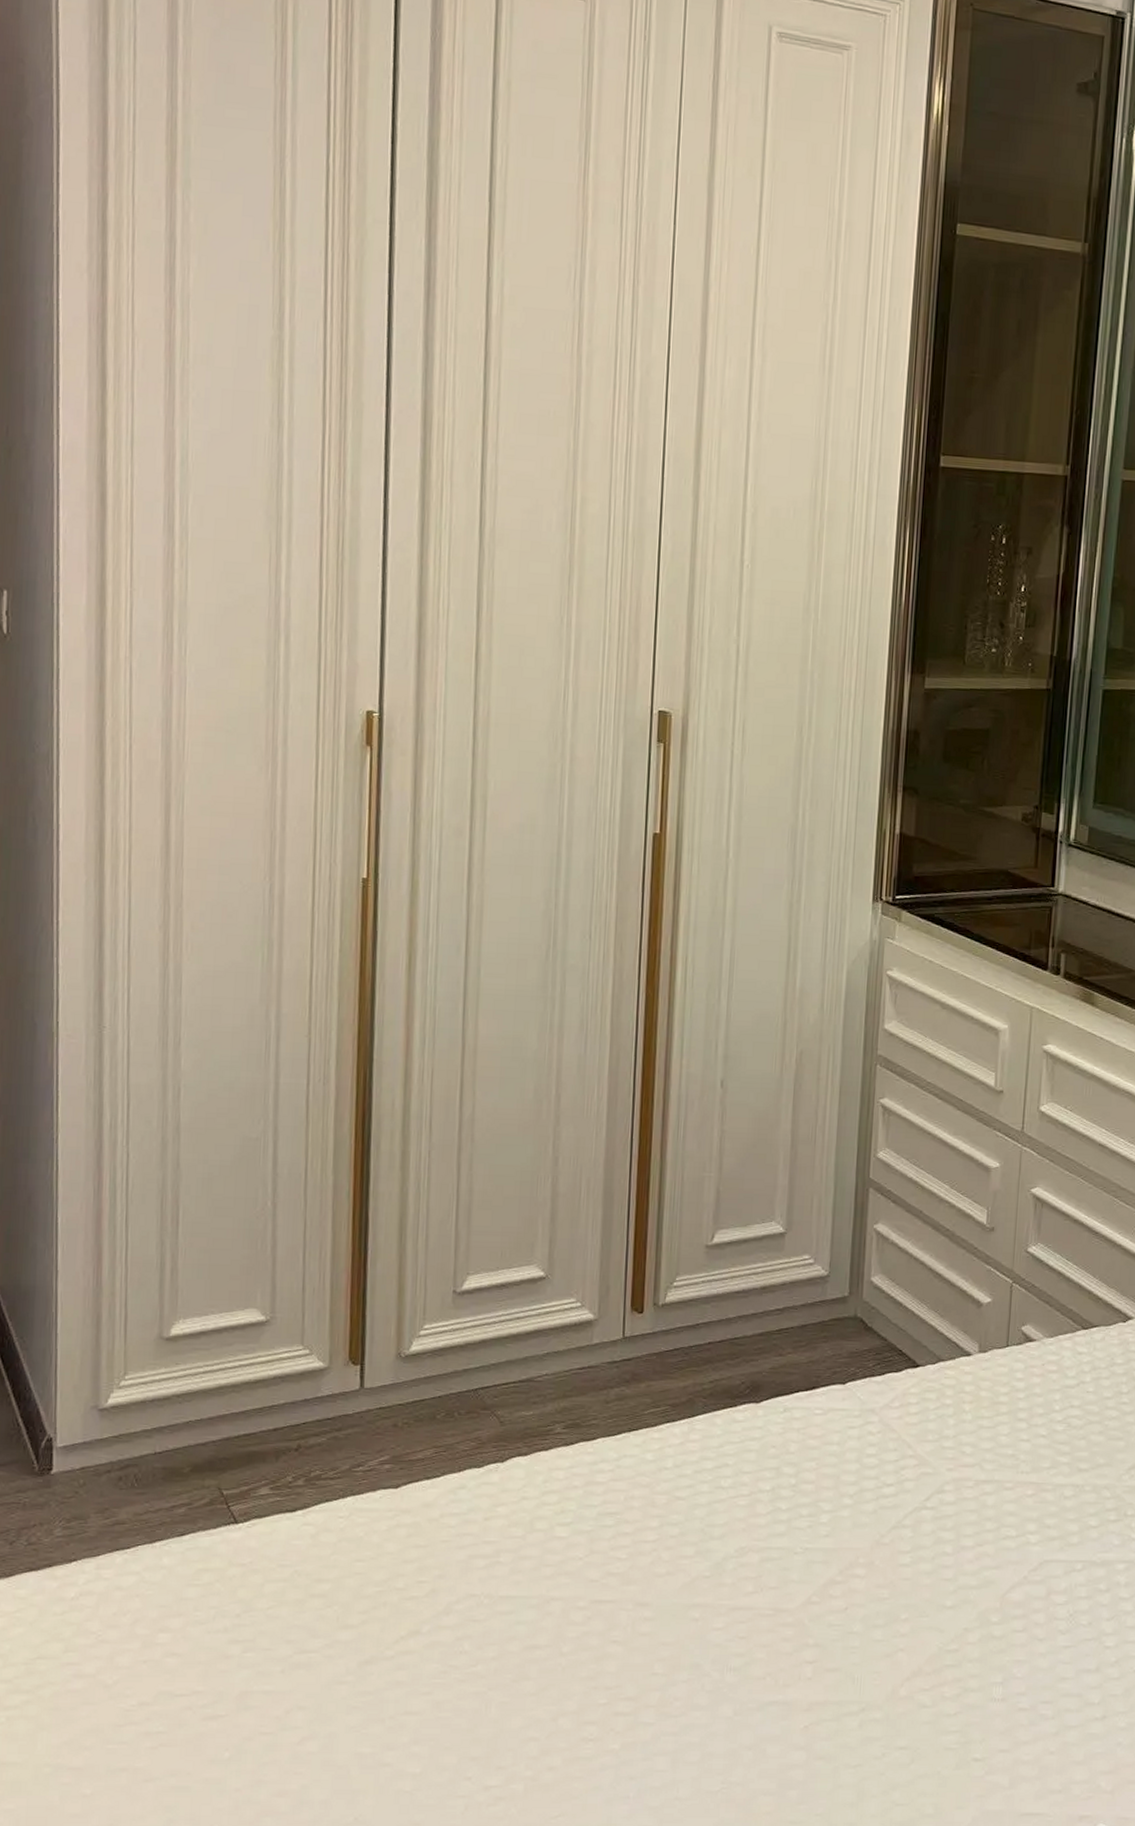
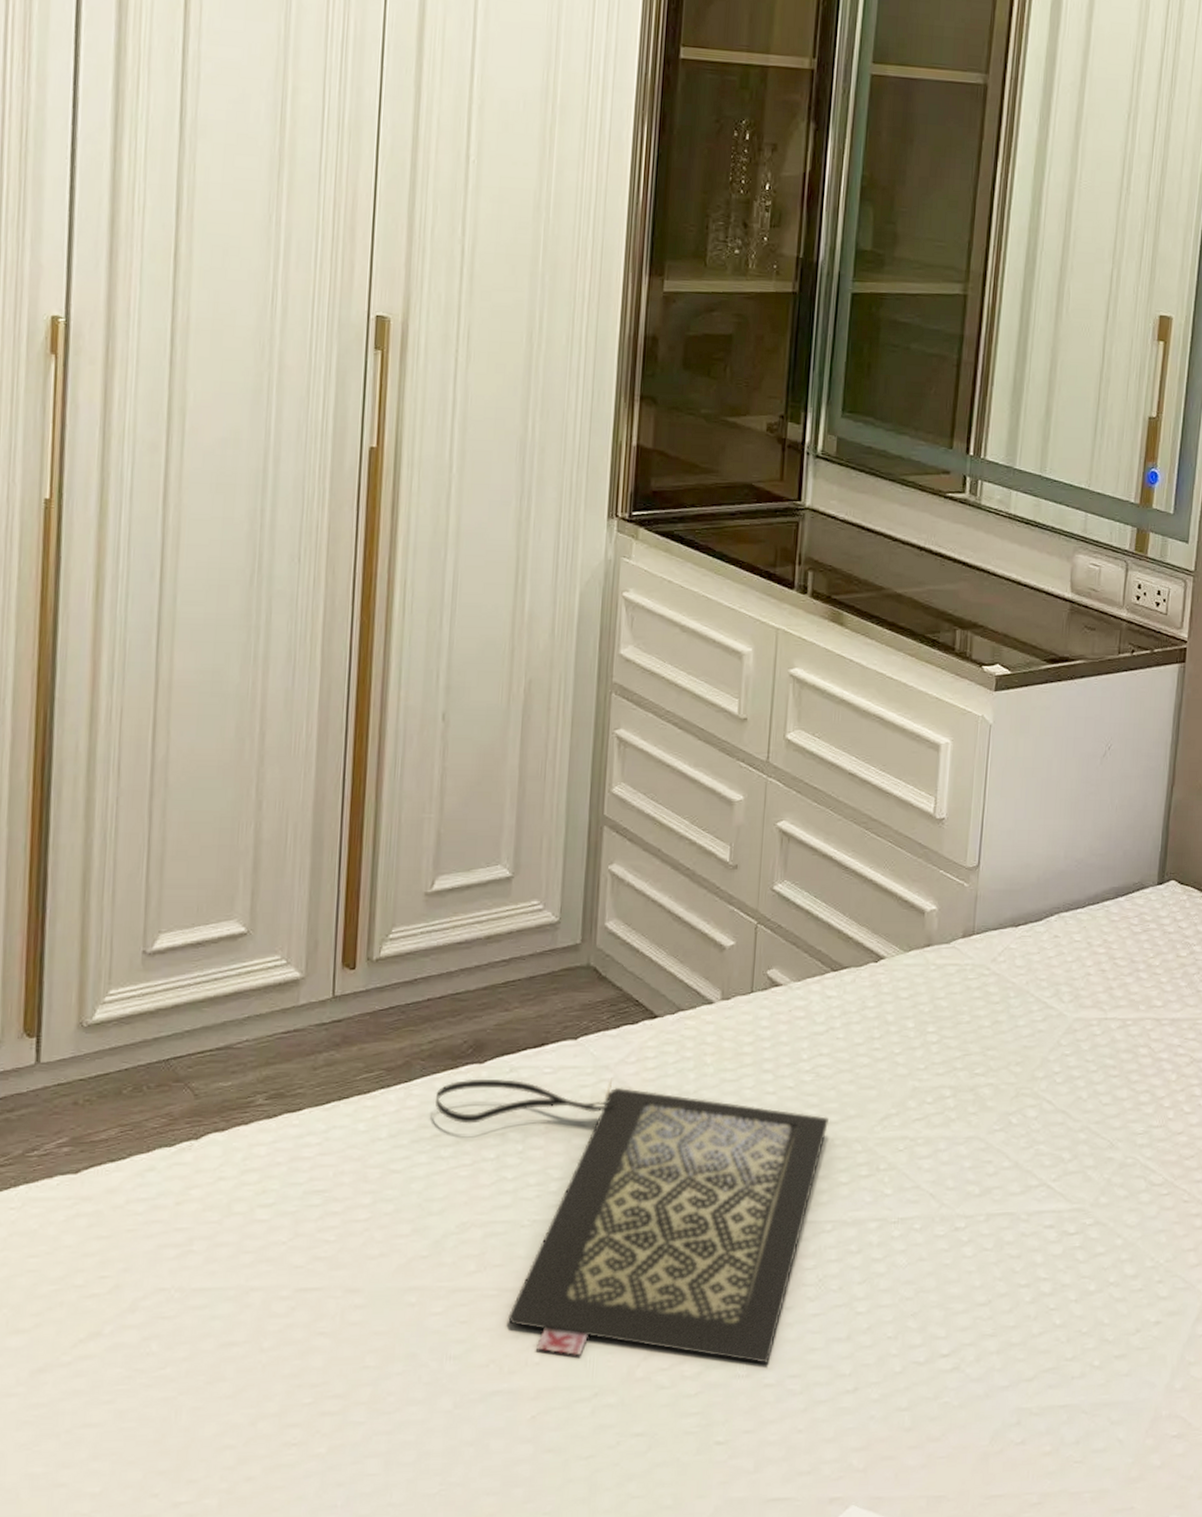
clutch bag: none [715,1416,1079,1689] -> present [434,1077,829,1363]

